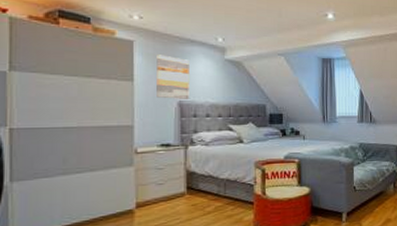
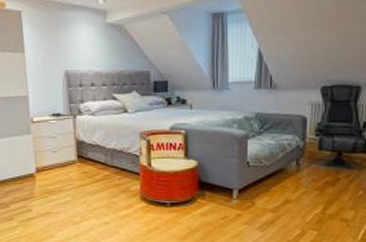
wall art: present [157,55,189,99] -> none [42,23,75,69]

